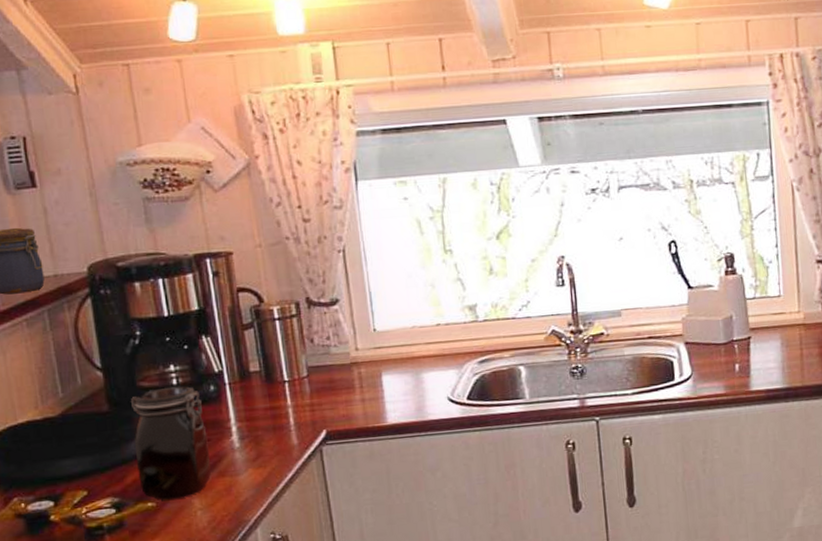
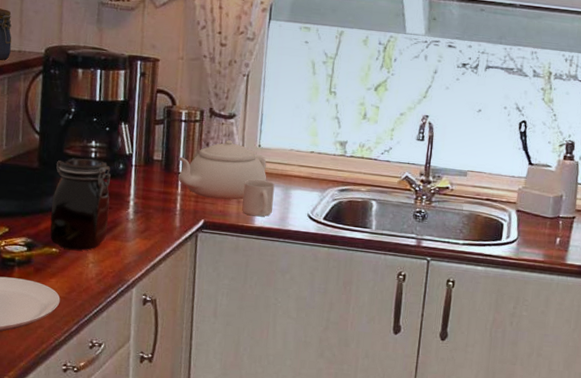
teapot: none [280,330,391,404] -> present [178,140,267,200]
cup: none [364,369,405,414] -> present [242,179,275,217]

